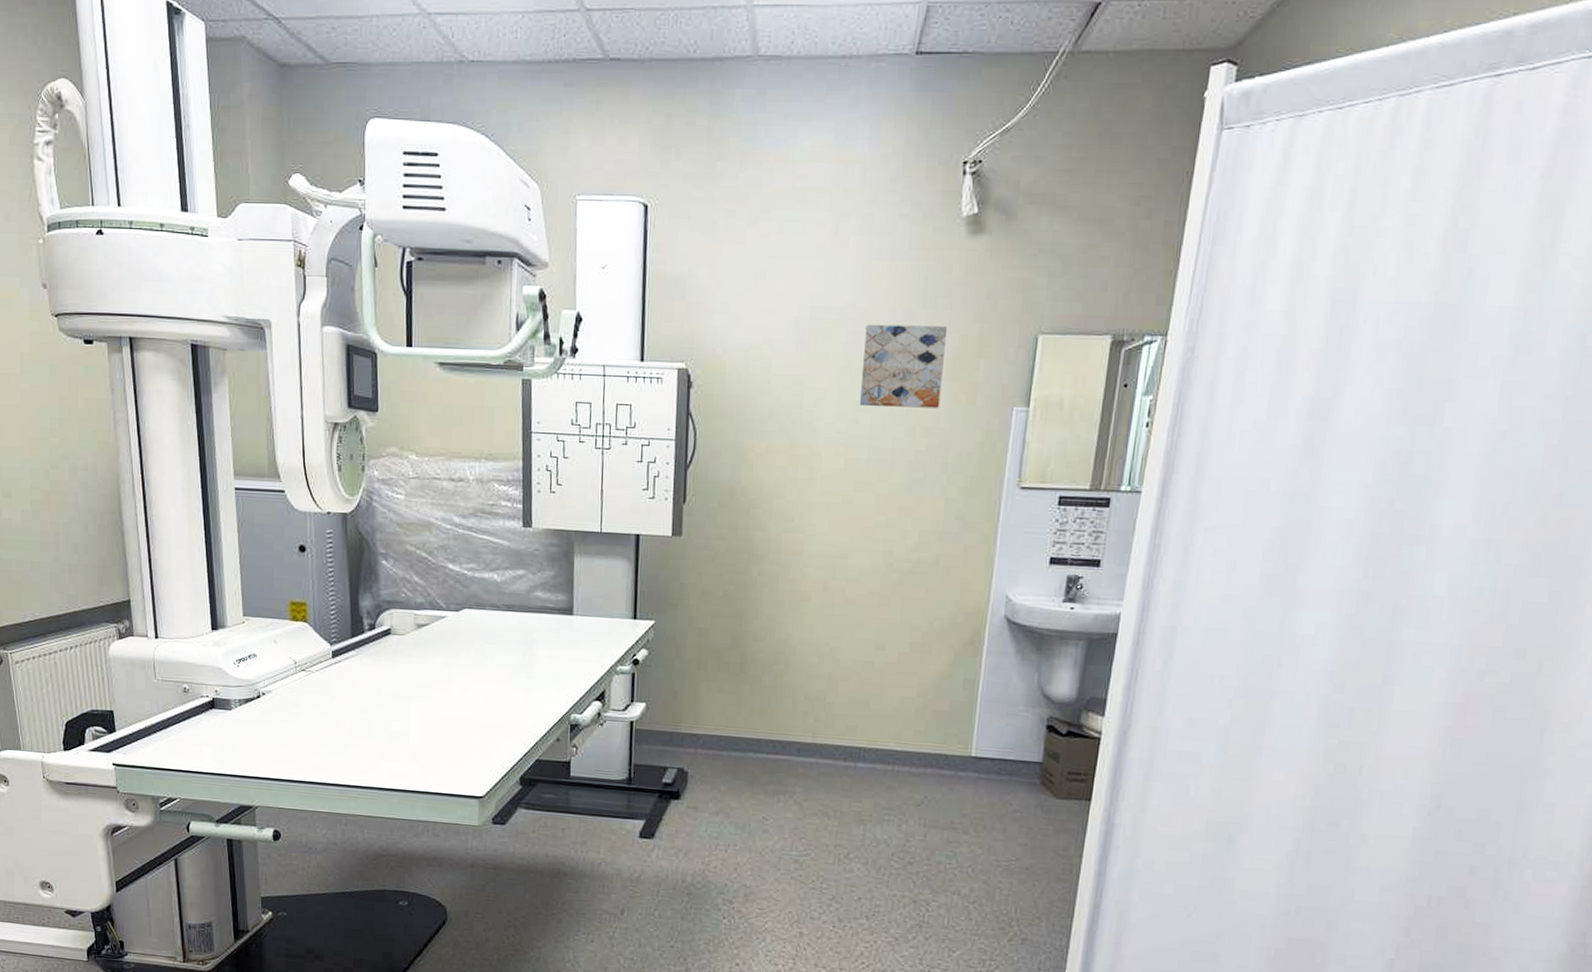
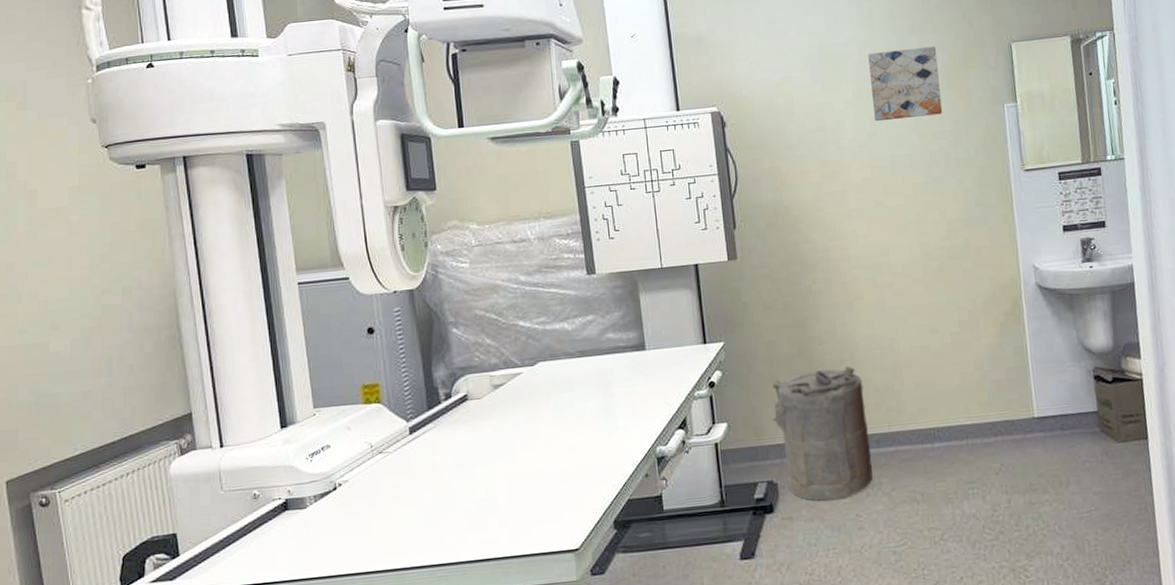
laundry hamper: none [694,666,794,799] -> present [771,366,873,501]

